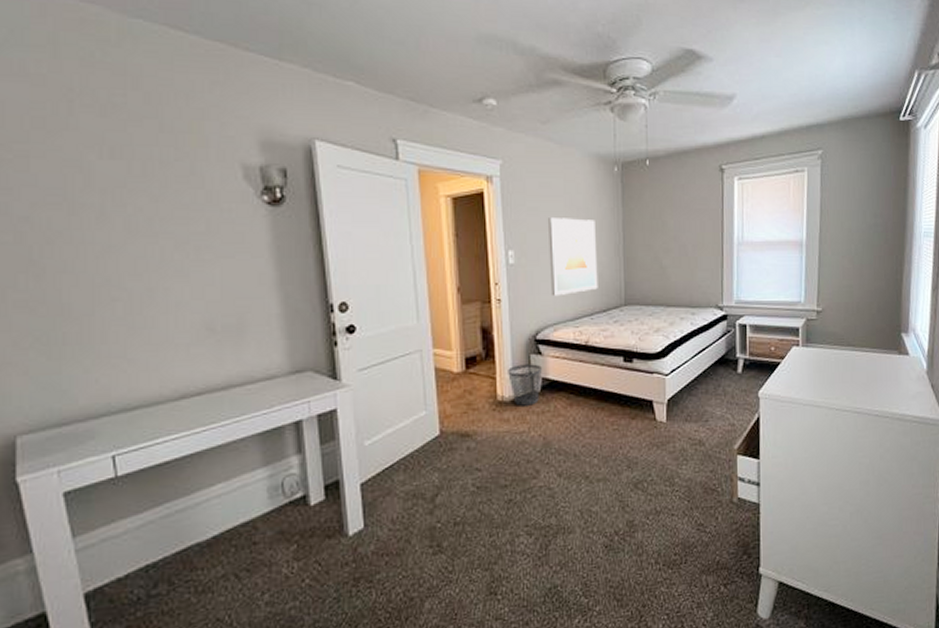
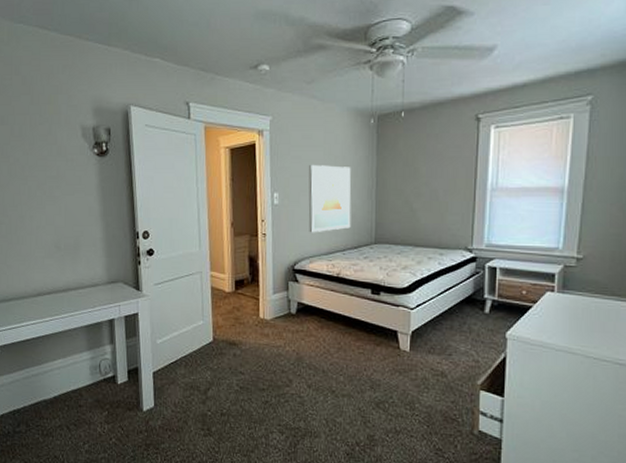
wastebasket: present [508,364,542,406] -> none [269,289,298,325]

